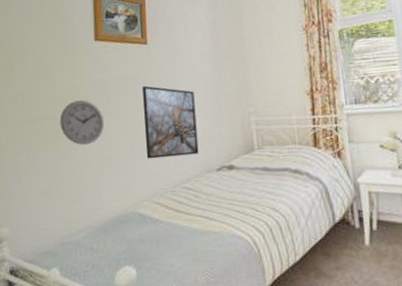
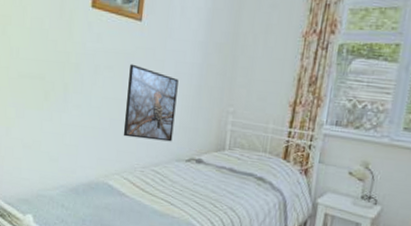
wall clock: present [59,100,105,145] -> none [48,65,90,111]

